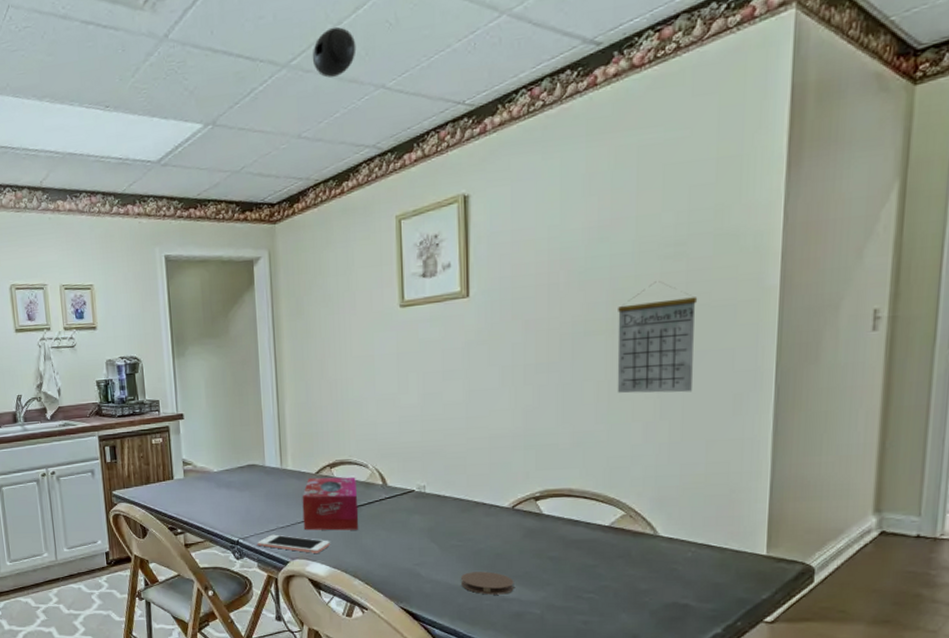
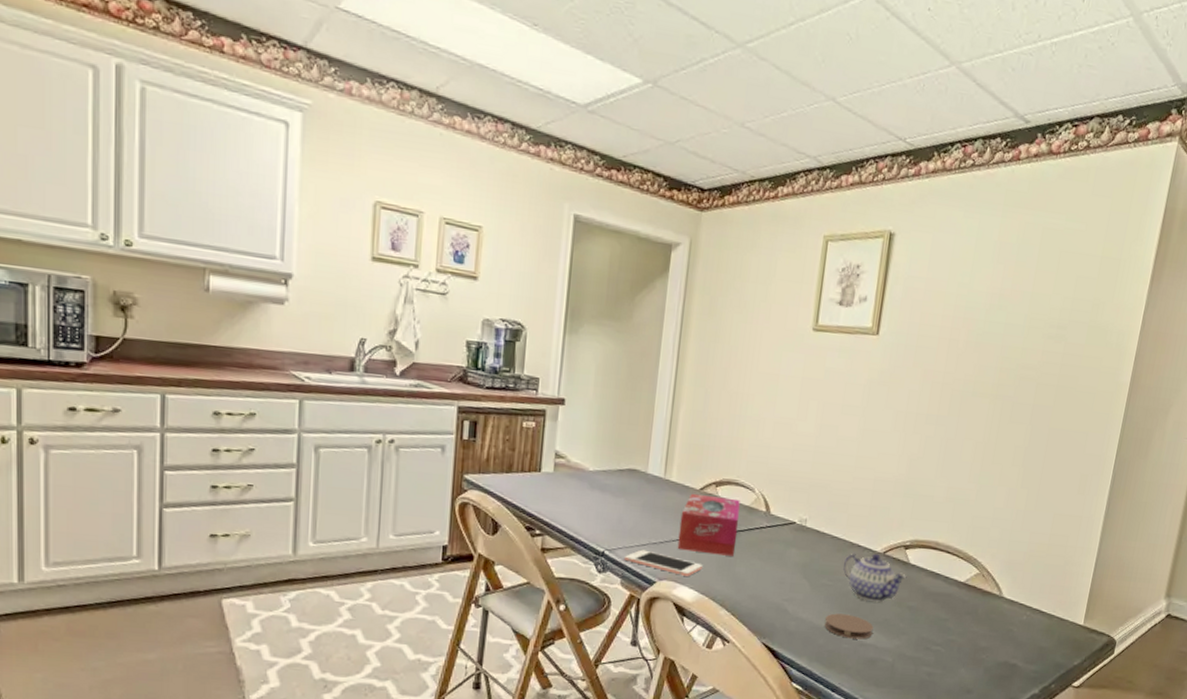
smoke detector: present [312,26,357,78] -> none [769,21,815,74]
teapot: none [471,509,542,557] -> present [843,553,907,603]
calendar: present [617,281,698,394] -> none [990,357,1068,466]

